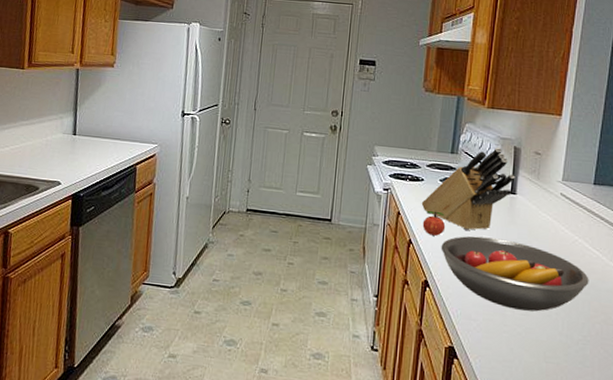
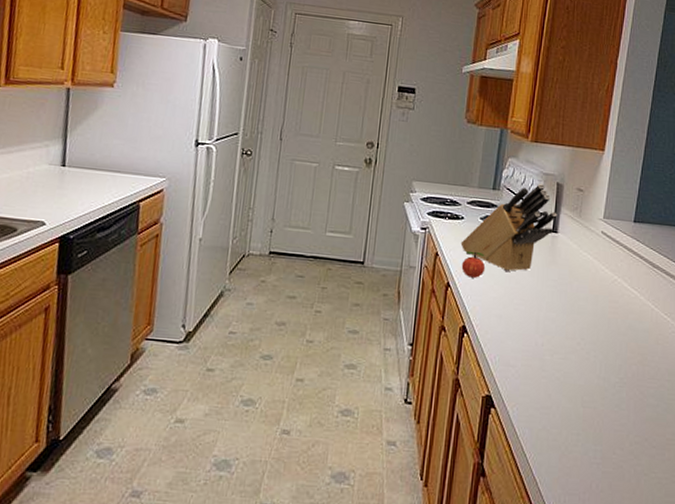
fruit bowl: present [441,236,589,312] -> none [480,277,627,355]

